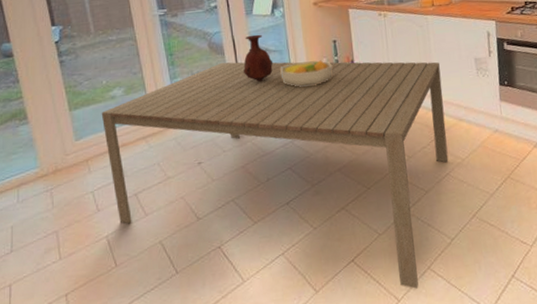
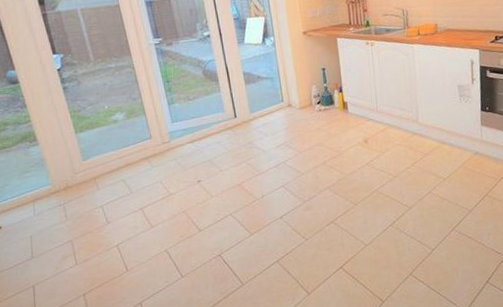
dining table: present [101,61,449,289] -> none [105,88,431,292]
vase: present [243,34,274,82] -> none [237,62,266,107]
fruit bowl: present [280,60,332,87] -> none [272,87,322,112]

